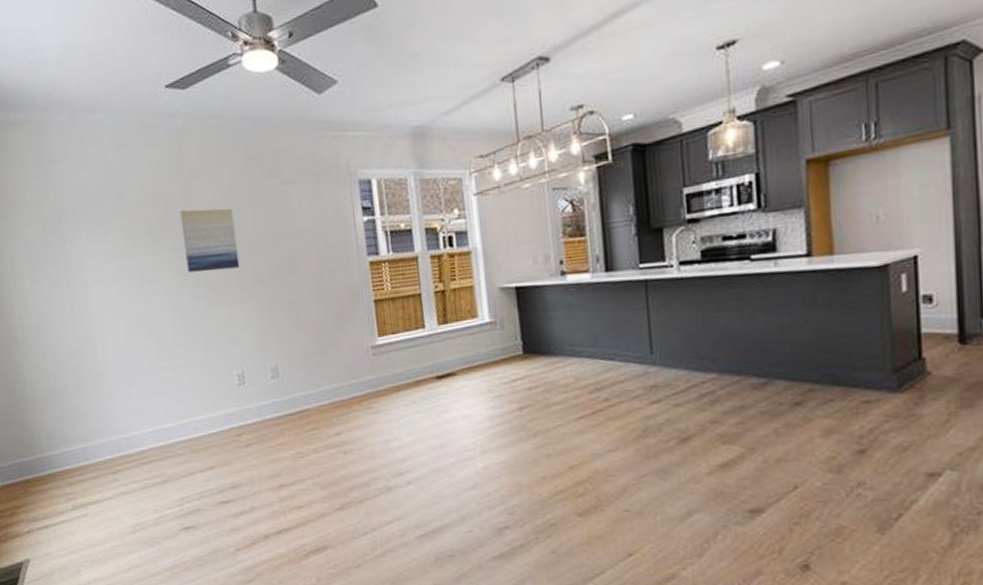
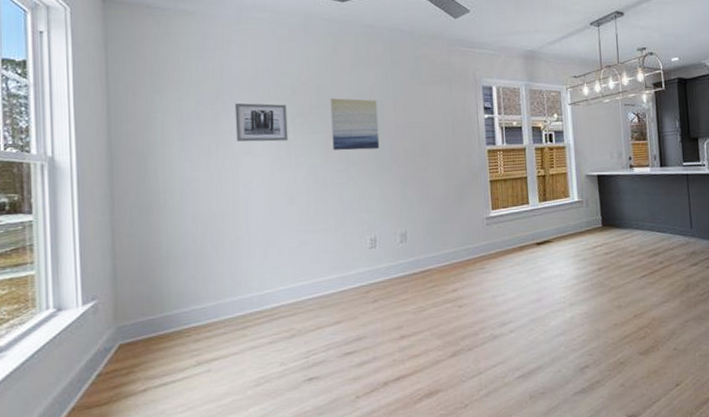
wall art: none [79,221,139,269] -> present [234,102,288,142]

